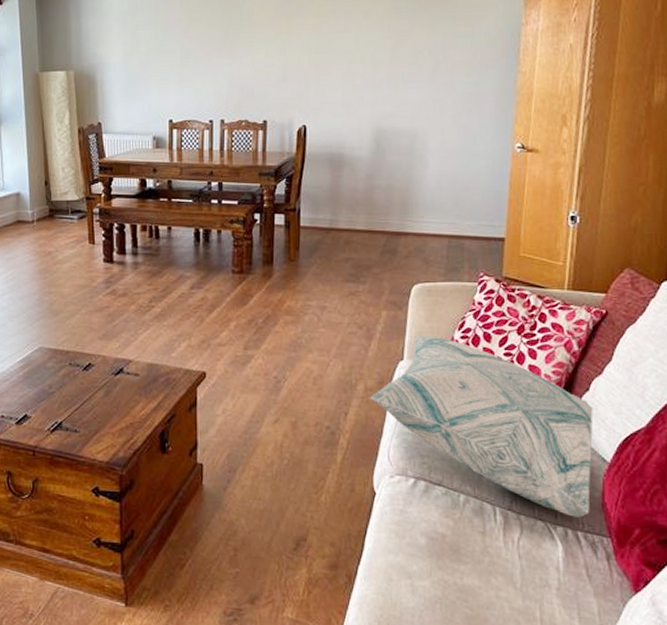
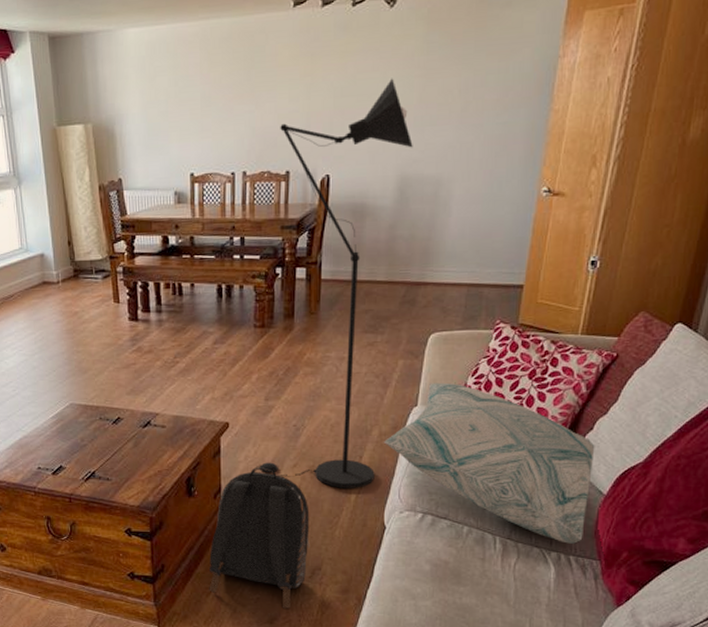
backpack: none [183,422,293,586] -> present [209,467,310,609]
floor lamp: none [232,38,387,448] -> present [254,78,413,488]

